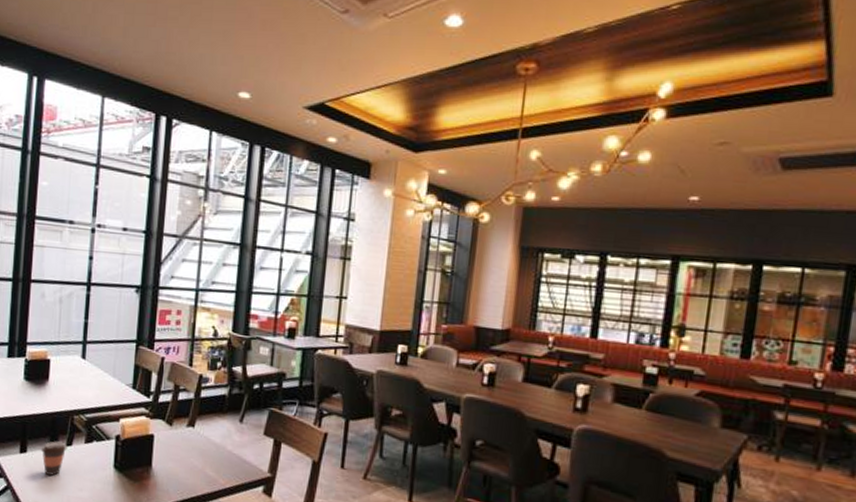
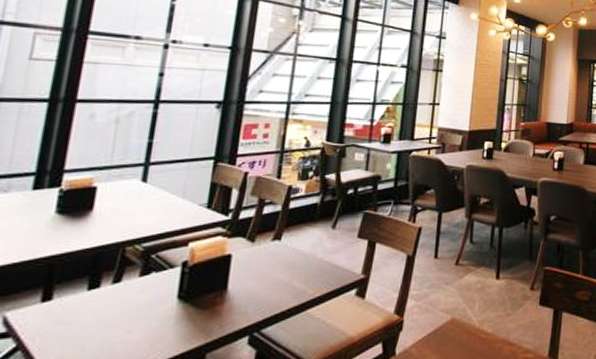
coffee cup: present [40,441,67,476] -> none [74,279,114,322]

